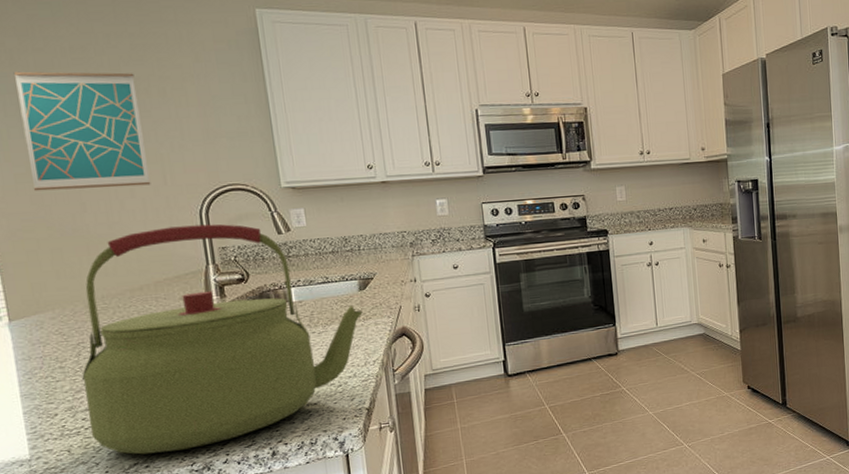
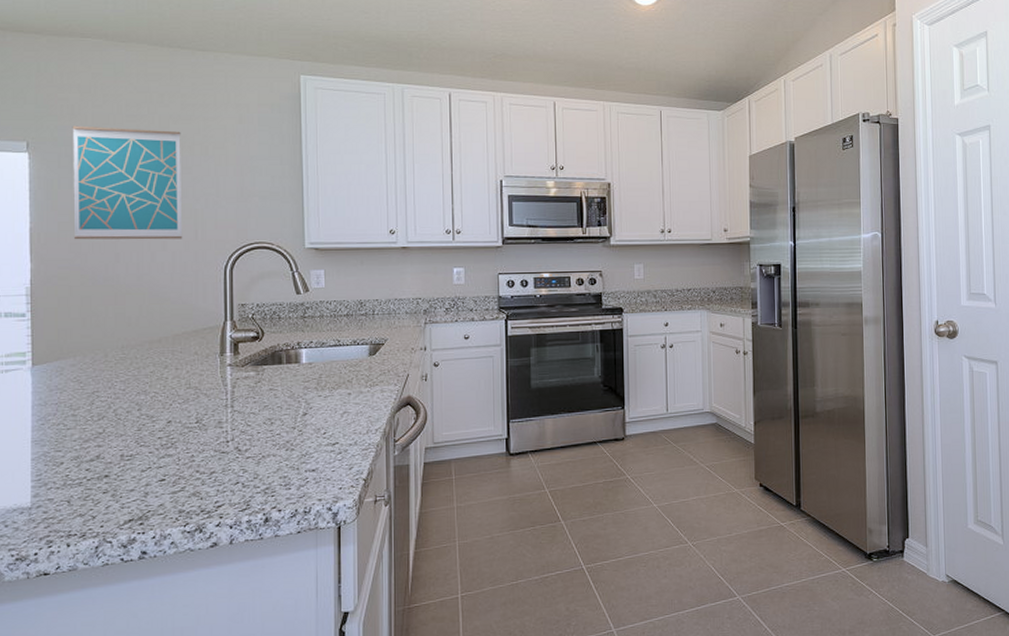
kettle: present [82,224,363,455] -> none [92,280,370,511]

